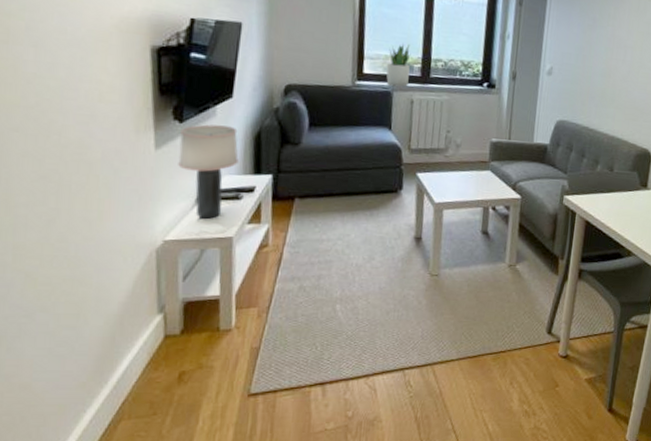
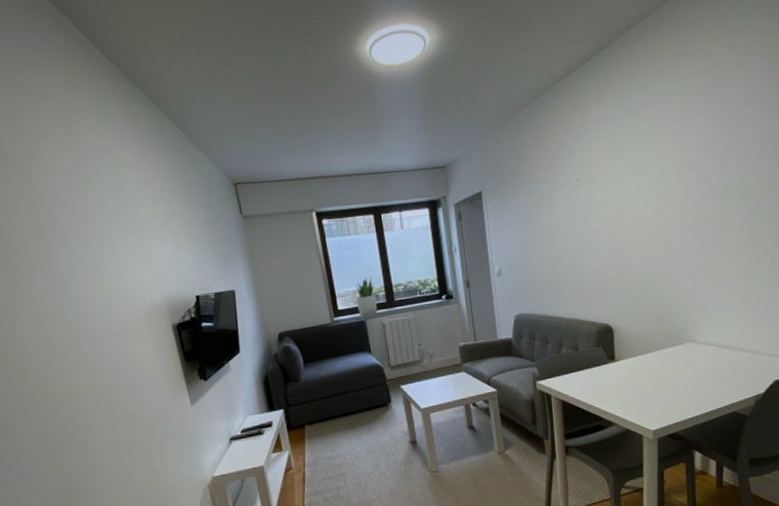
table lamp: present [178,124,239,219] -> none [207,376,255,455]

